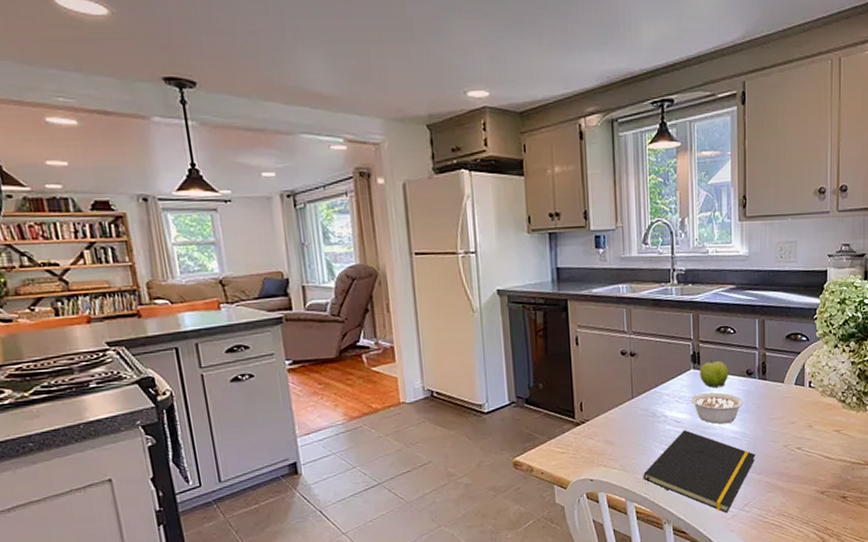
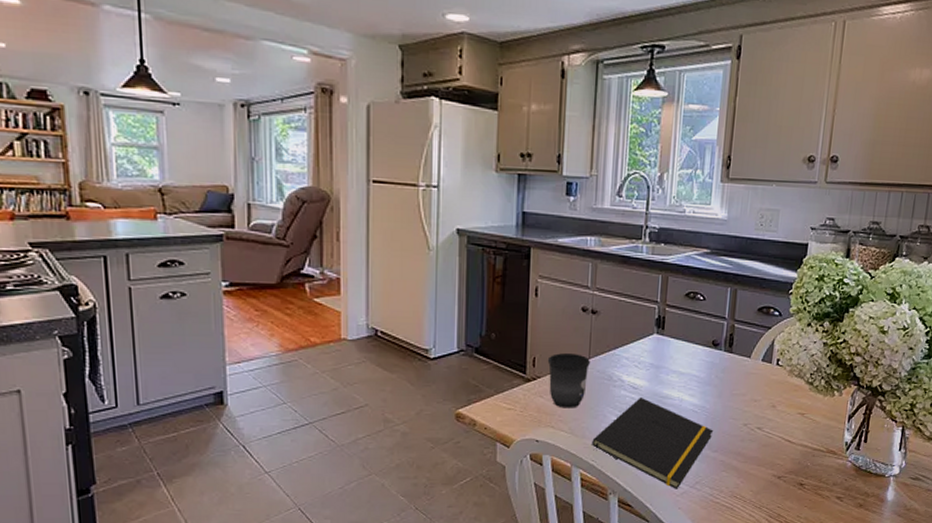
mug: none [593,395,634,447] -> present [547,353,590,408]
legume: present [690,392,744,424] -> none [650,359,707,395]
fruit: present [699,360,728,388] -> none [662,326,693,357]

